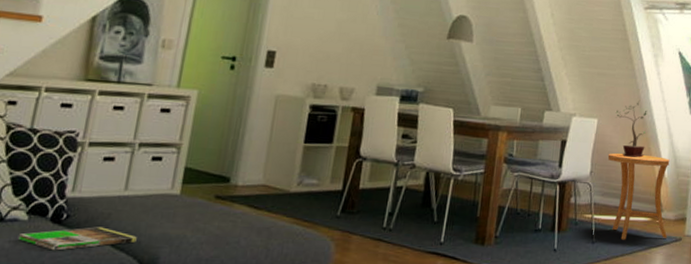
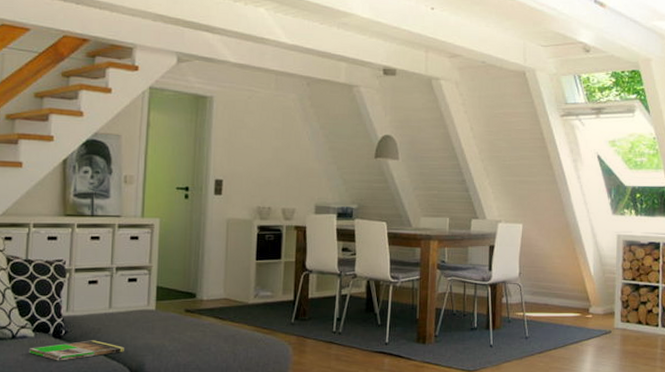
side table: present [607,153,670,240] -> none [534,255,597,335]
potted plant: present [615,100,648,158] -> none [539,204,570,258]

